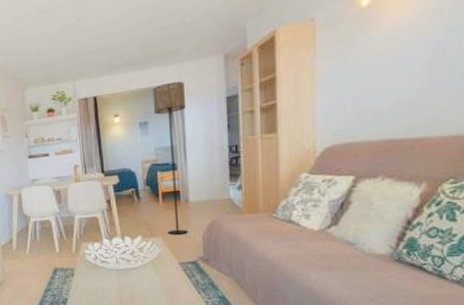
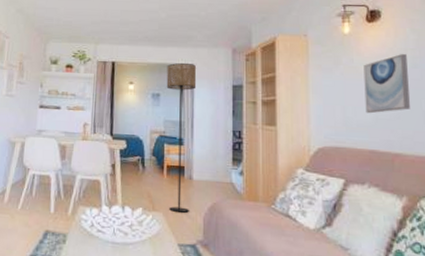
wall art: none [384,15,442,99] -> present [363,53,410,114]

